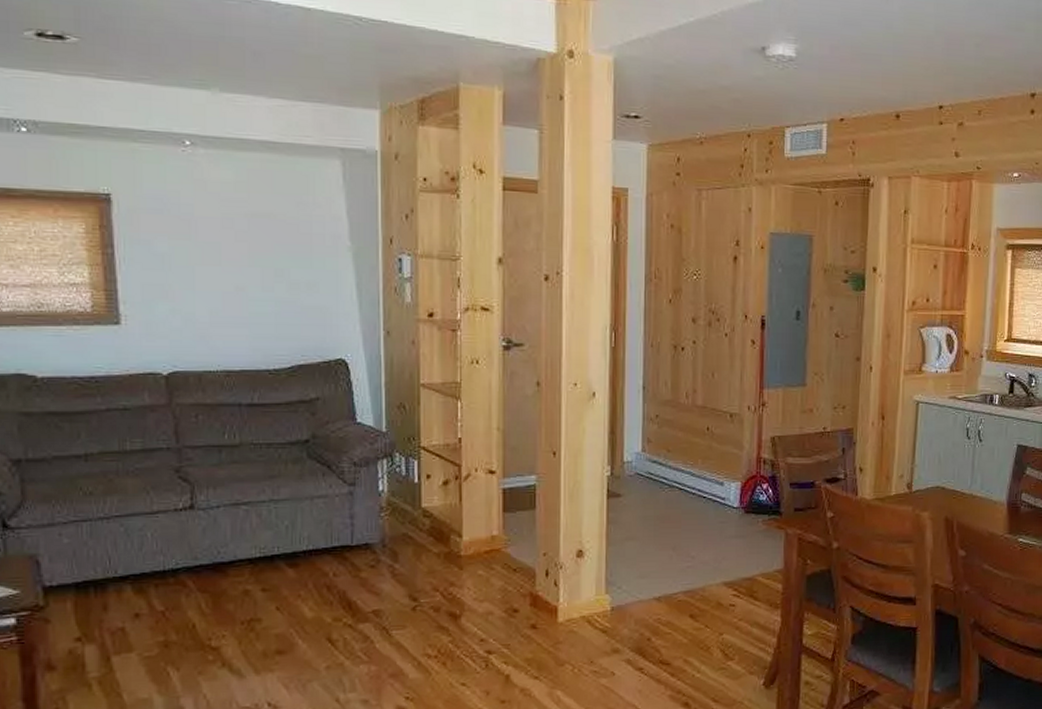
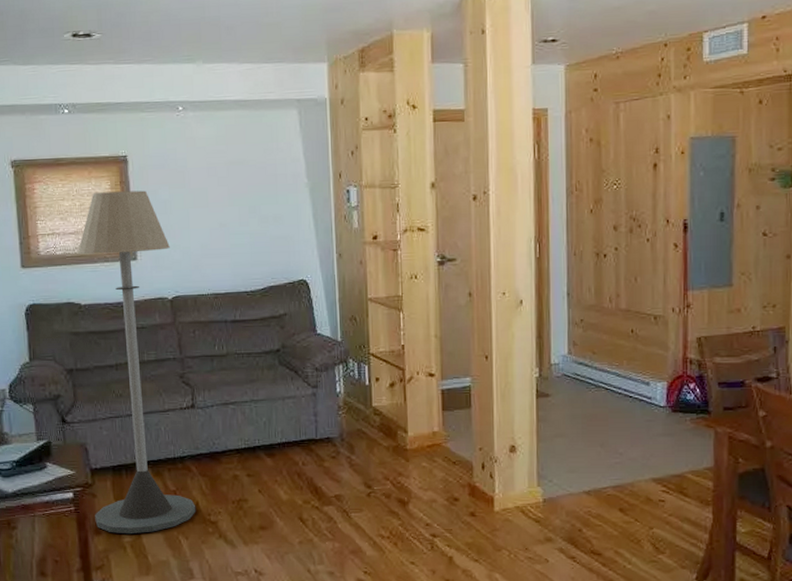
floor lamp: none [34,236,192,668] -> present [78,190,196,535]

